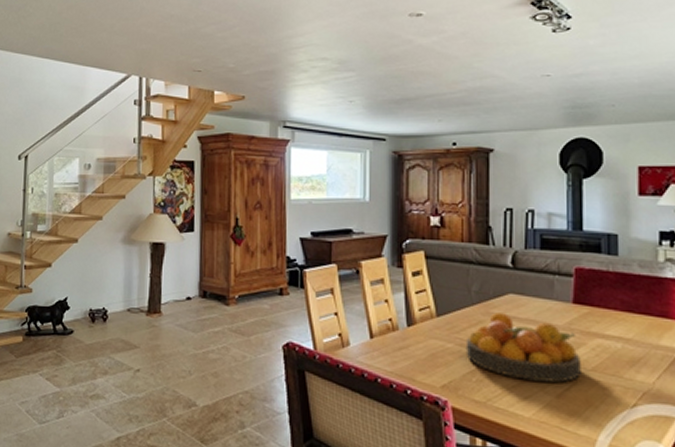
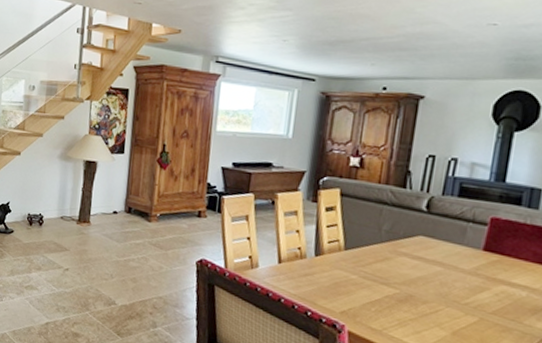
fruit bowl: present [465,312,581,383] -> none [368,251,482,322]

